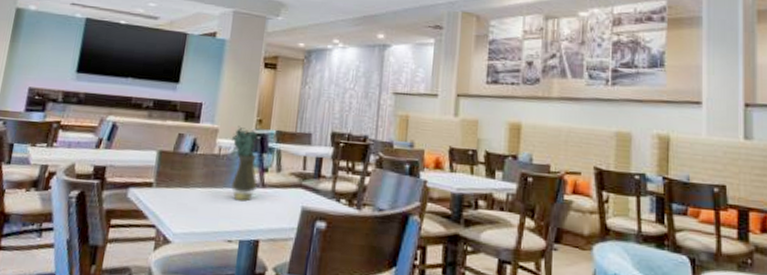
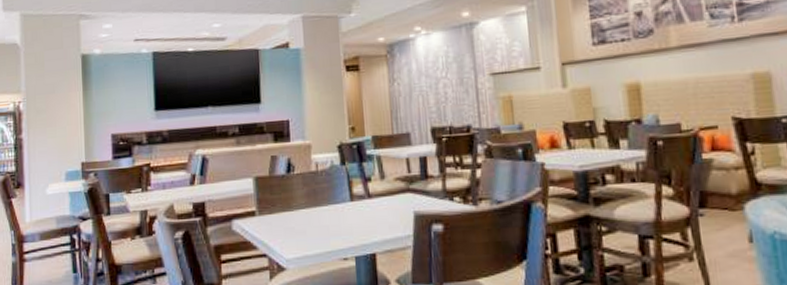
vase: present [231,126,258,202] -> none [326,137,363,216]

